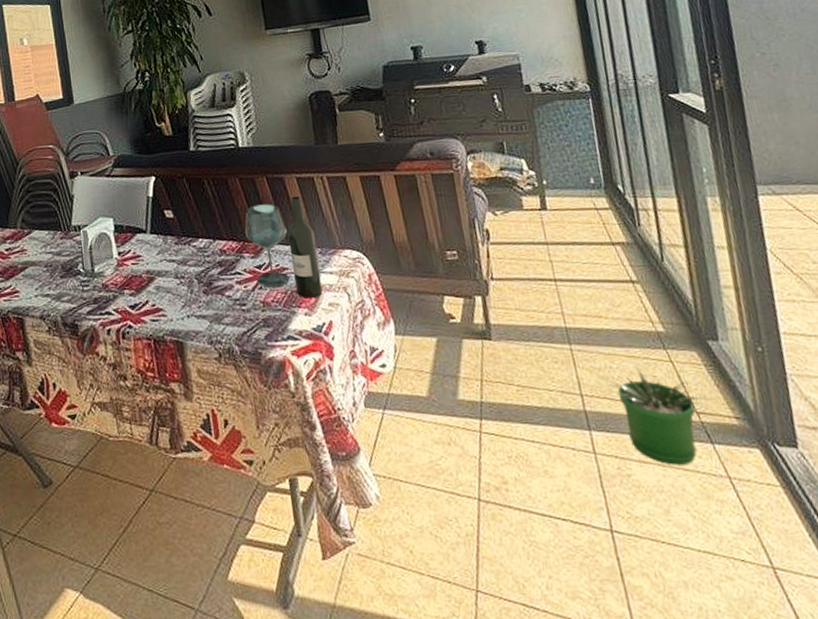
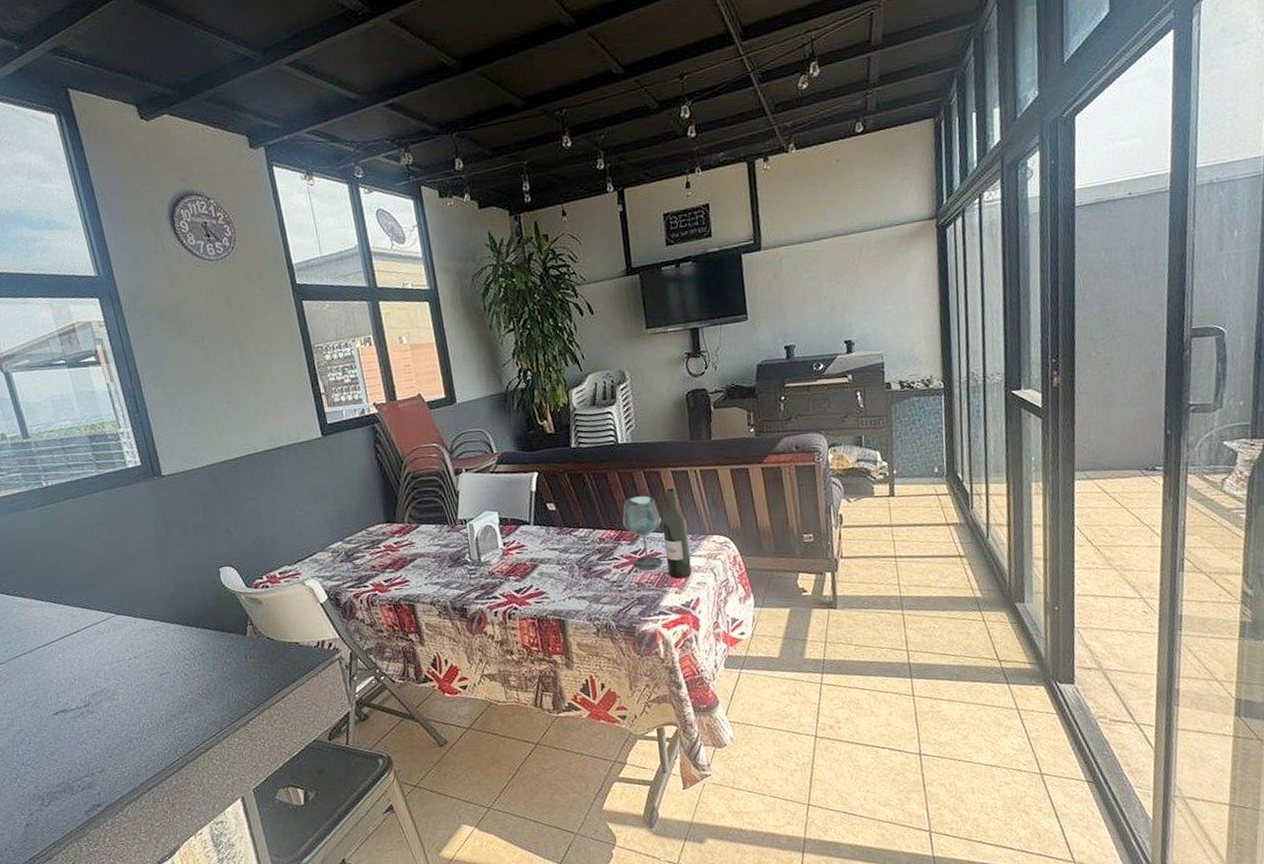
planter: present [601,367,721,465] -> none [925,627,1020,702]

